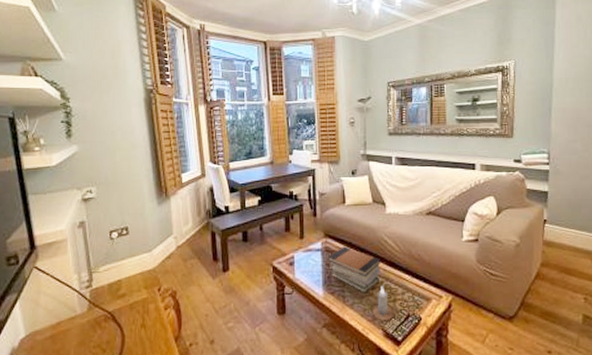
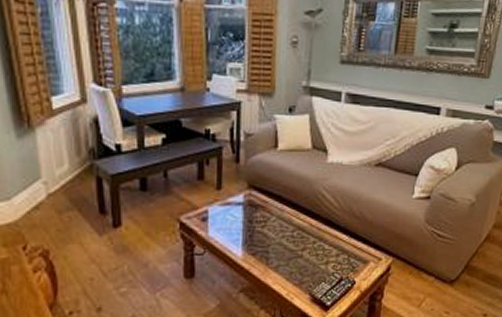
book stack: present [328,246,381,294] -> none [251,200,316,255]
candle: present [372,285,394,321] -> none [299,246,325,286]

